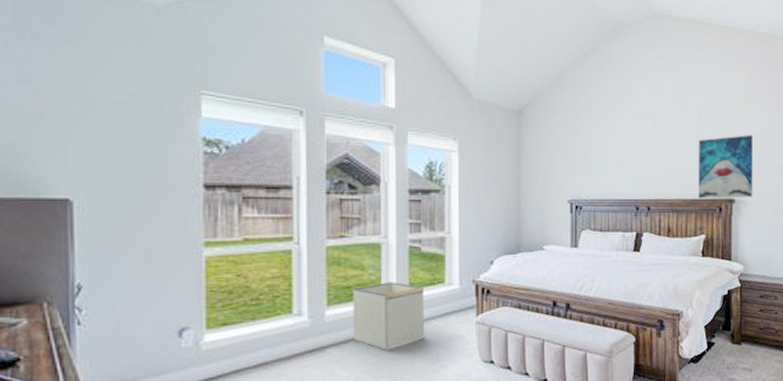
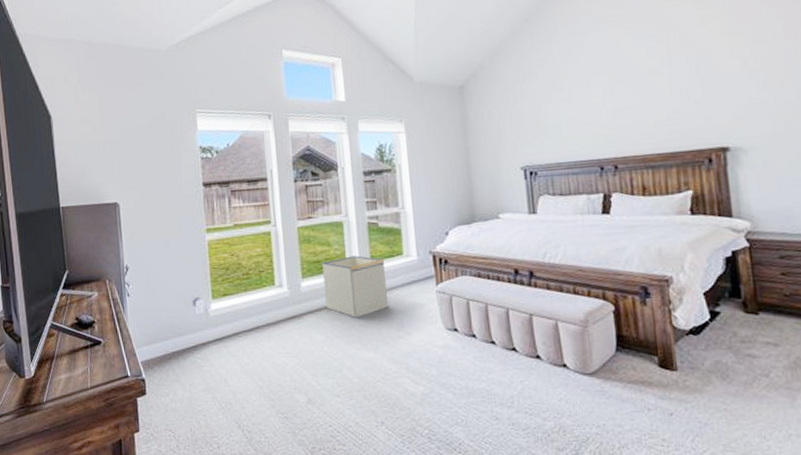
wall art: present [698,135,753,199] -> none [671,72,755,152]

